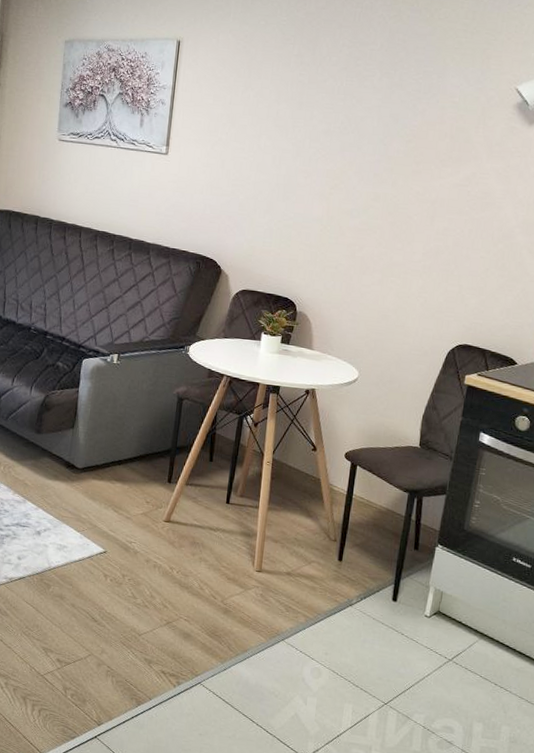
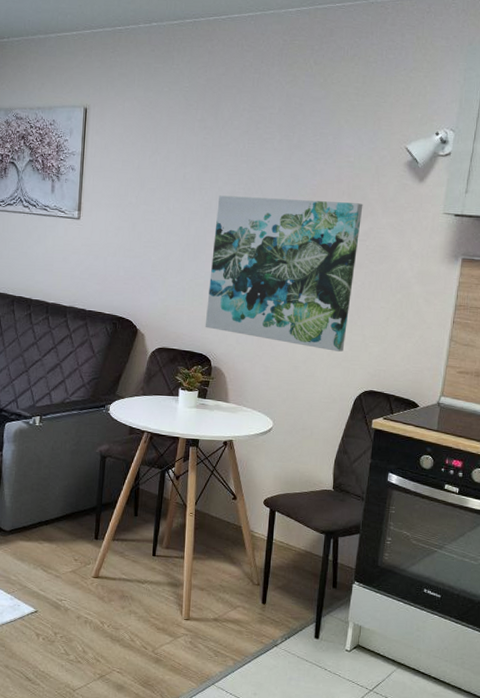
wall art: none [291,134,467,302] -> present [205,195,363,352]

